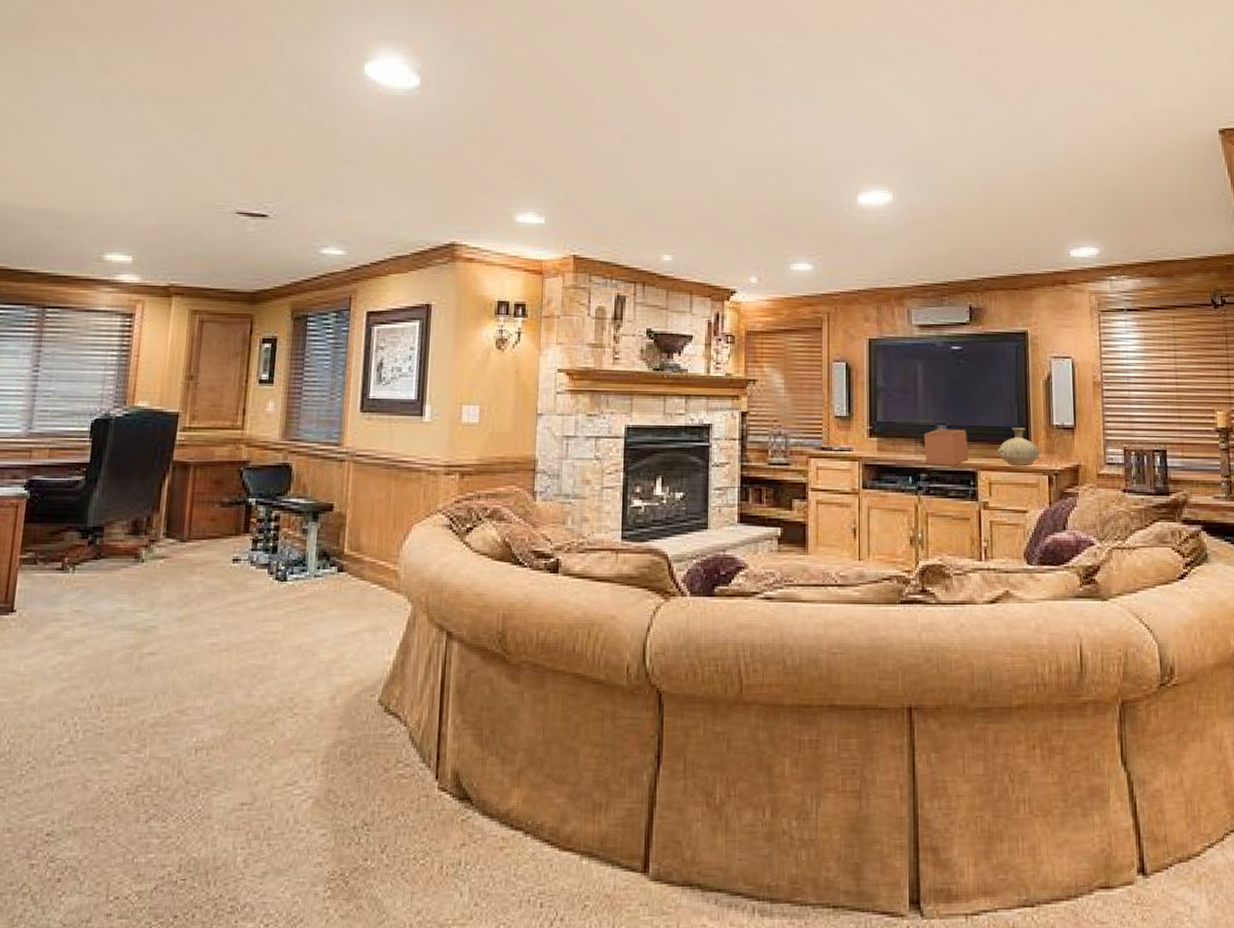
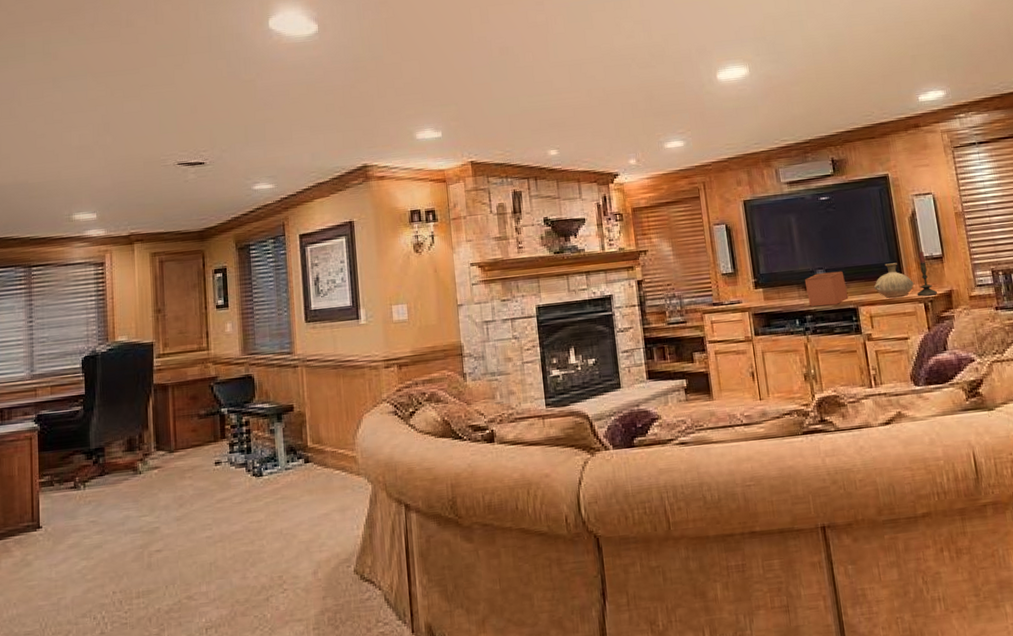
candle: none [1043,418,1063,468] -> present [917,251,937,296]

